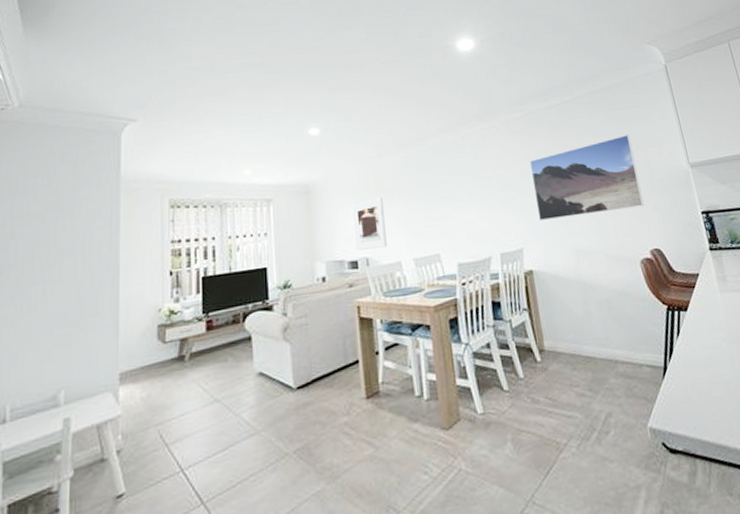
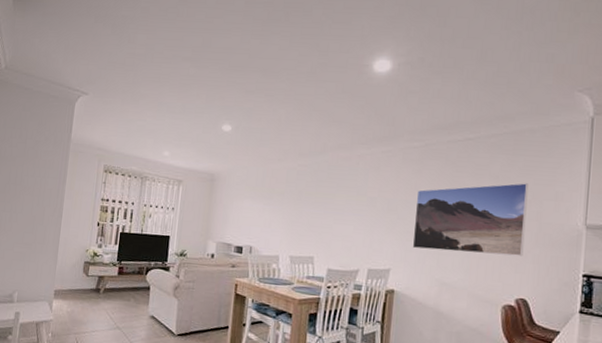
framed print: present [351,197,387,251] -> none [242,197,274,241]

